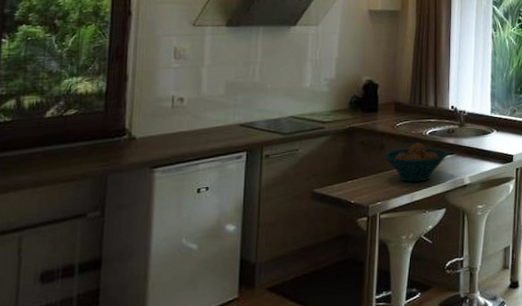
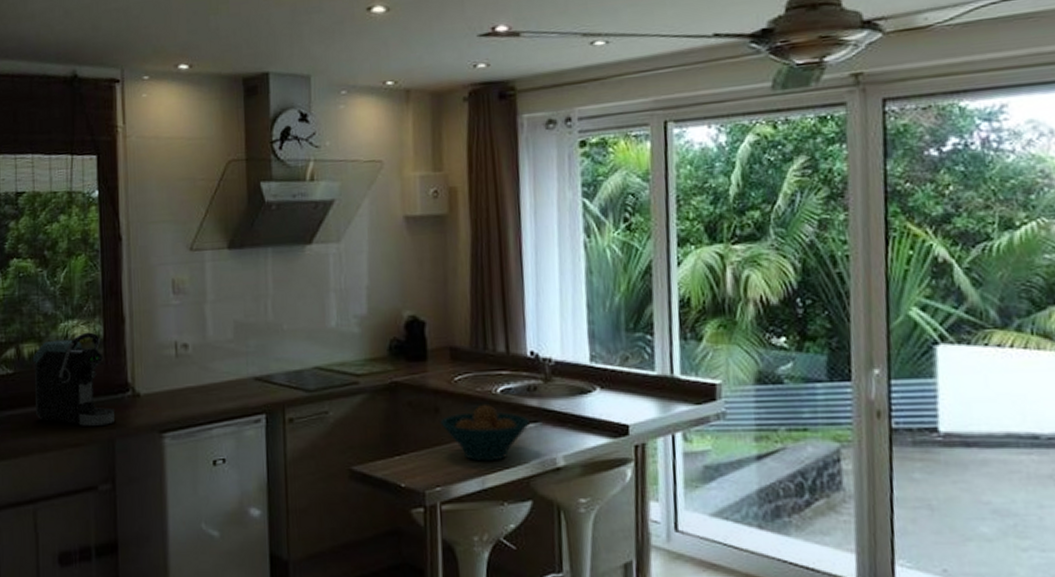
coffee maker: none [31,87,111,165] -> present [32,332,116,427]

